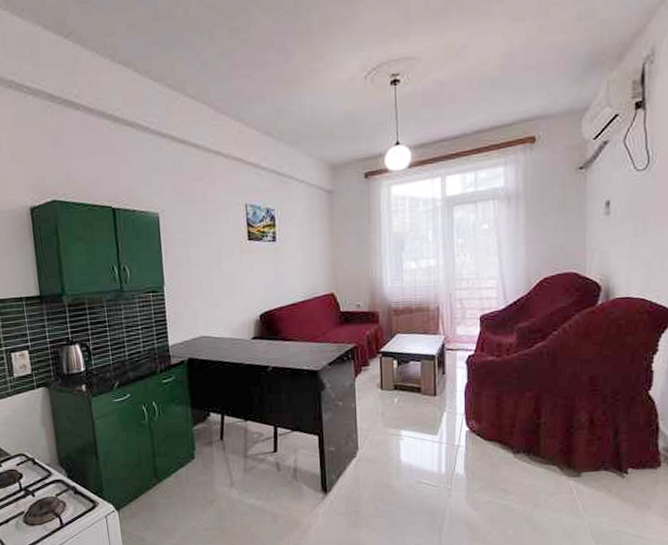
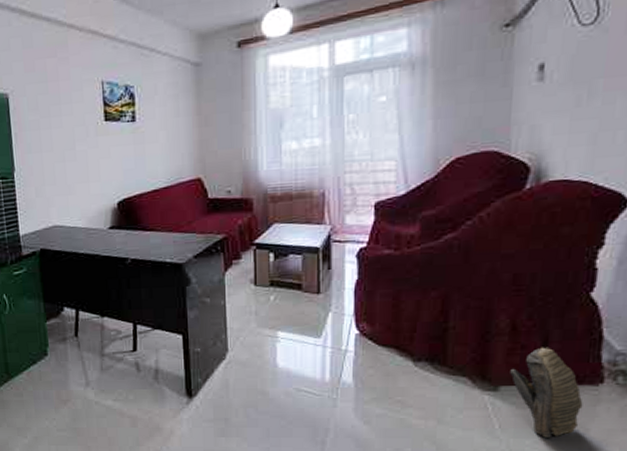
knee pad: none [590,437,646,515] -> present [510,347,583,438]

